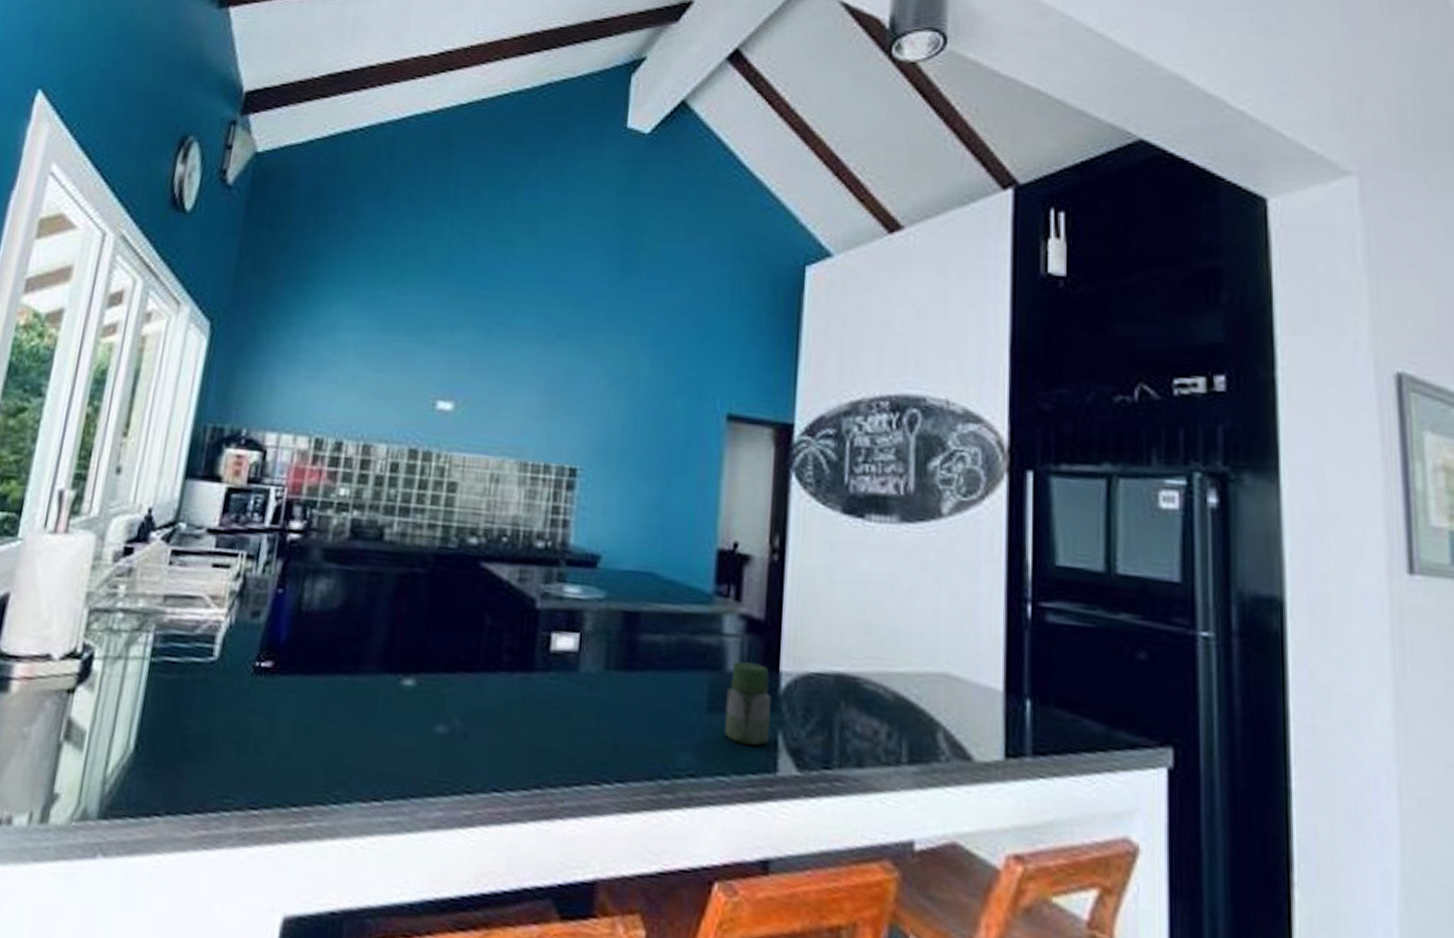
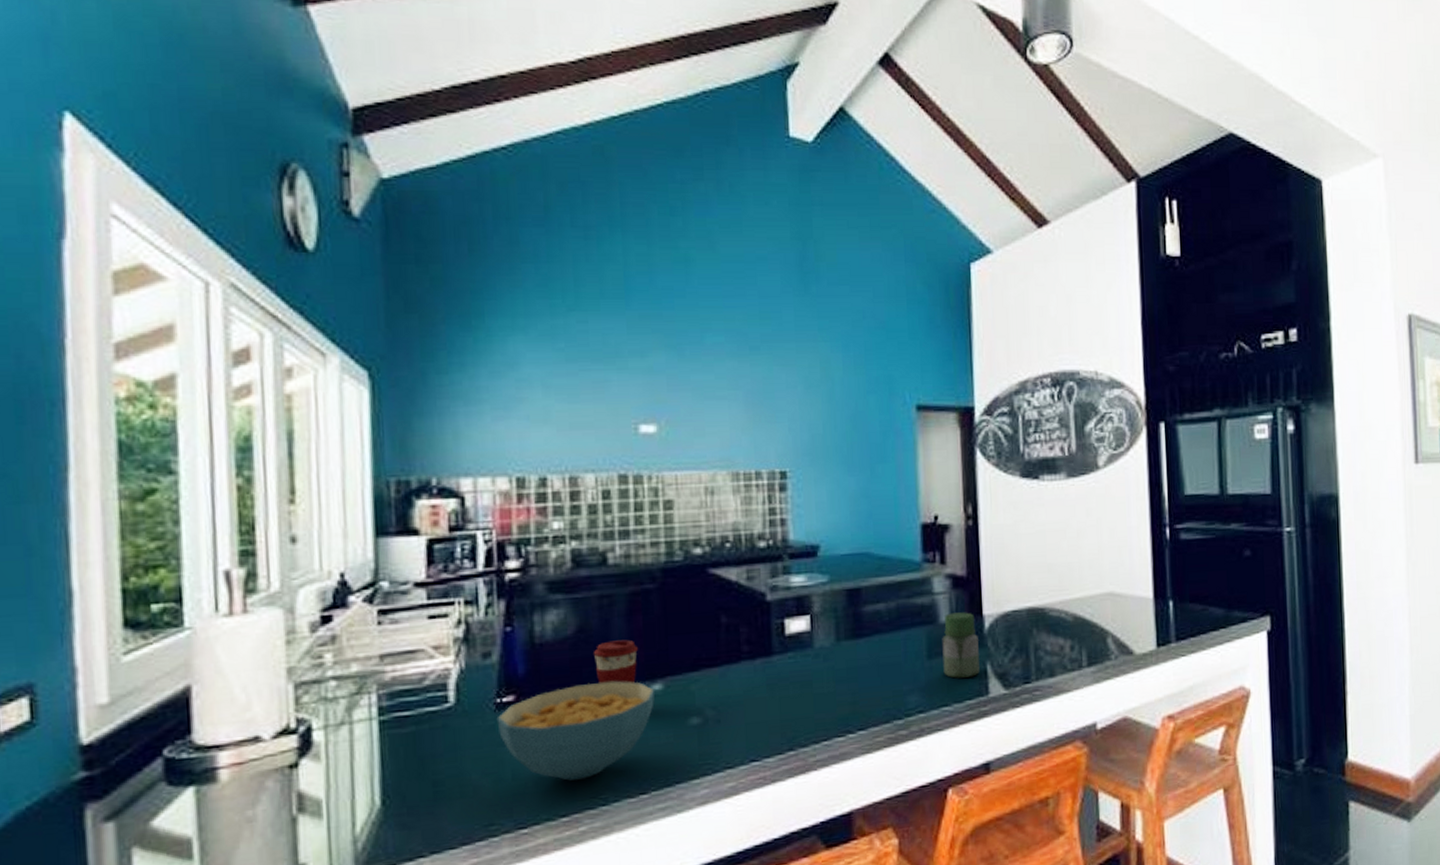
cereal bowl: none [251,663,407,769] -> present [496,681,655,781]
coffee cup: none [352,622,397,673] -> present [593,639,638,685]

